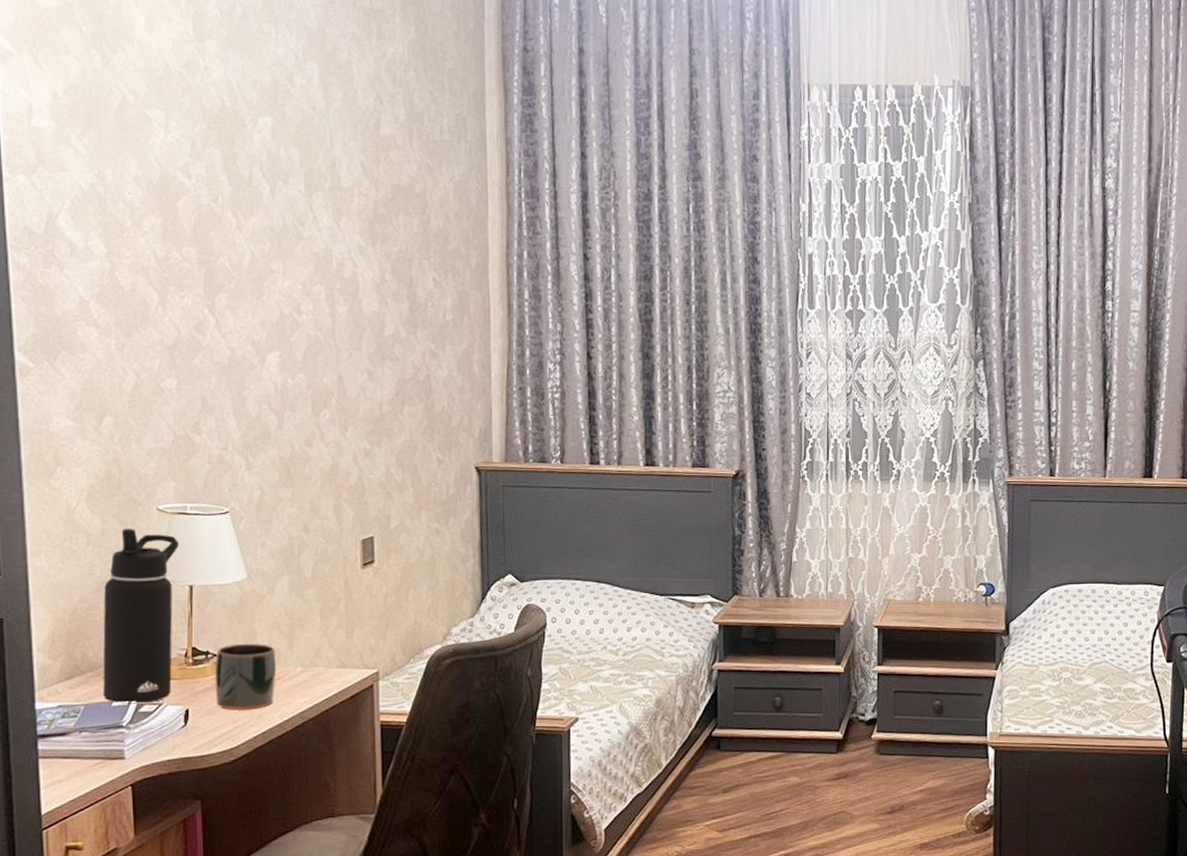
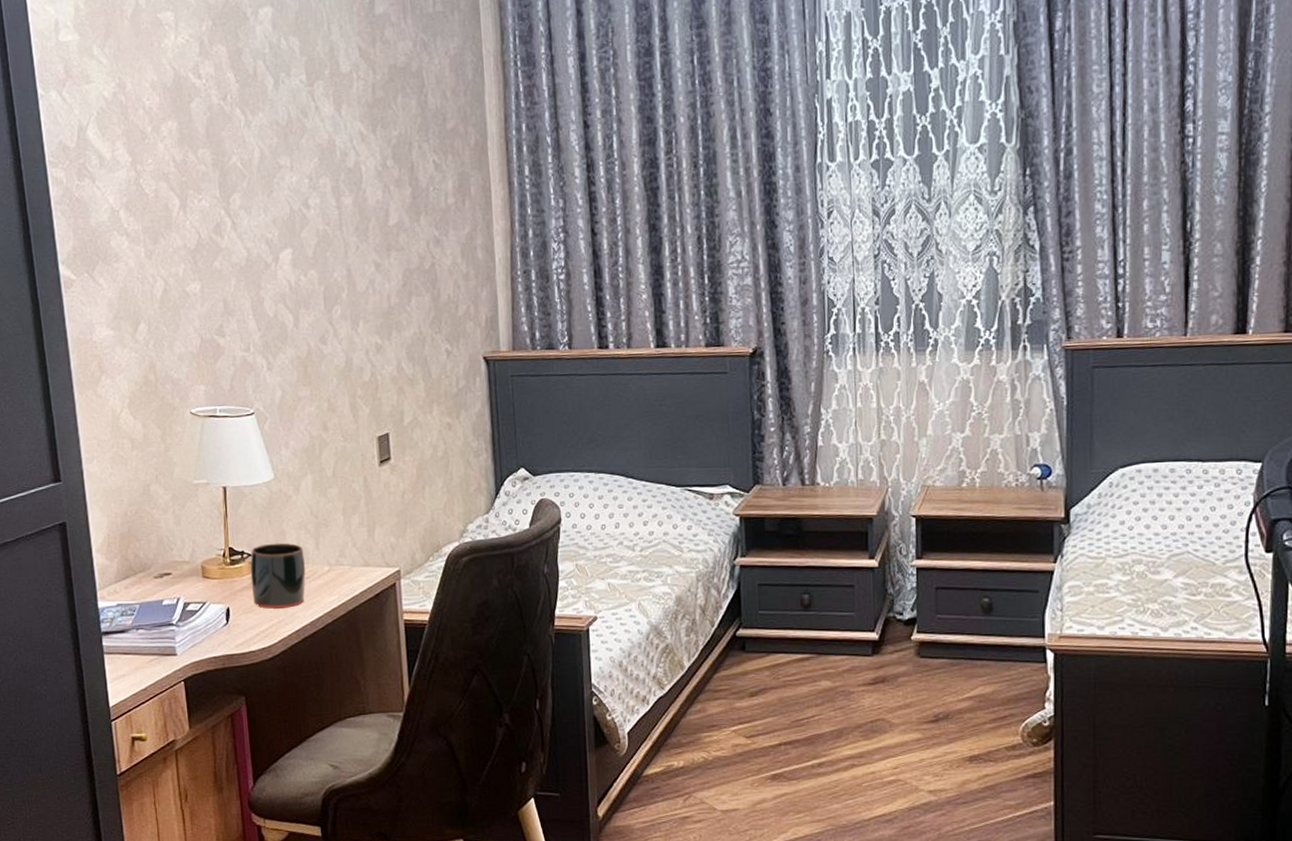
water bottle: present [103,529,179,704] -> none [149,433,213,603]

